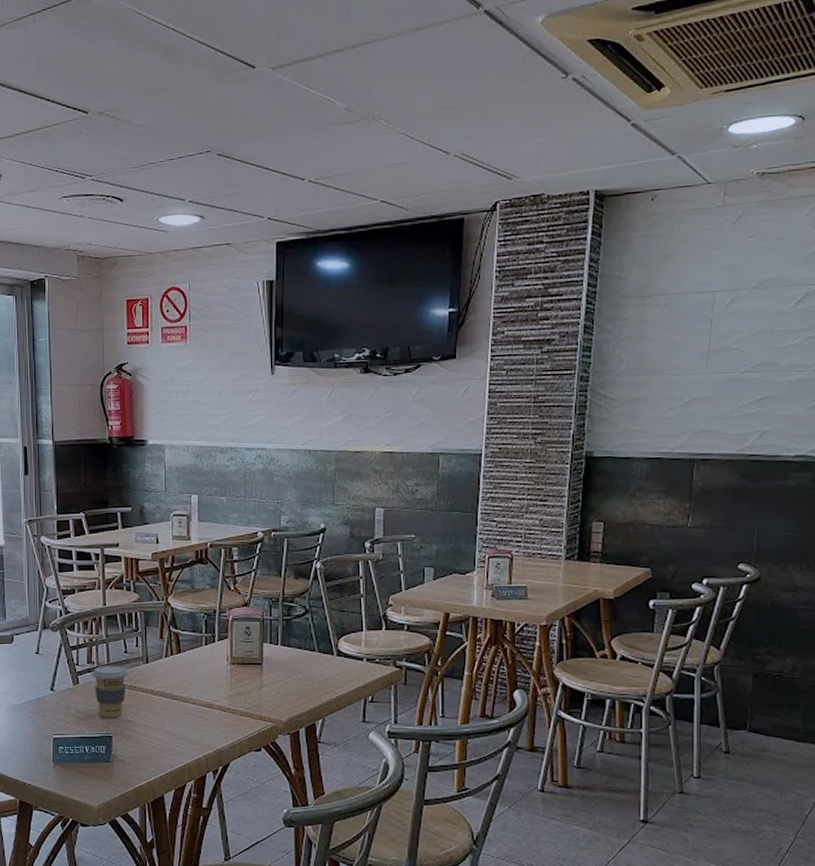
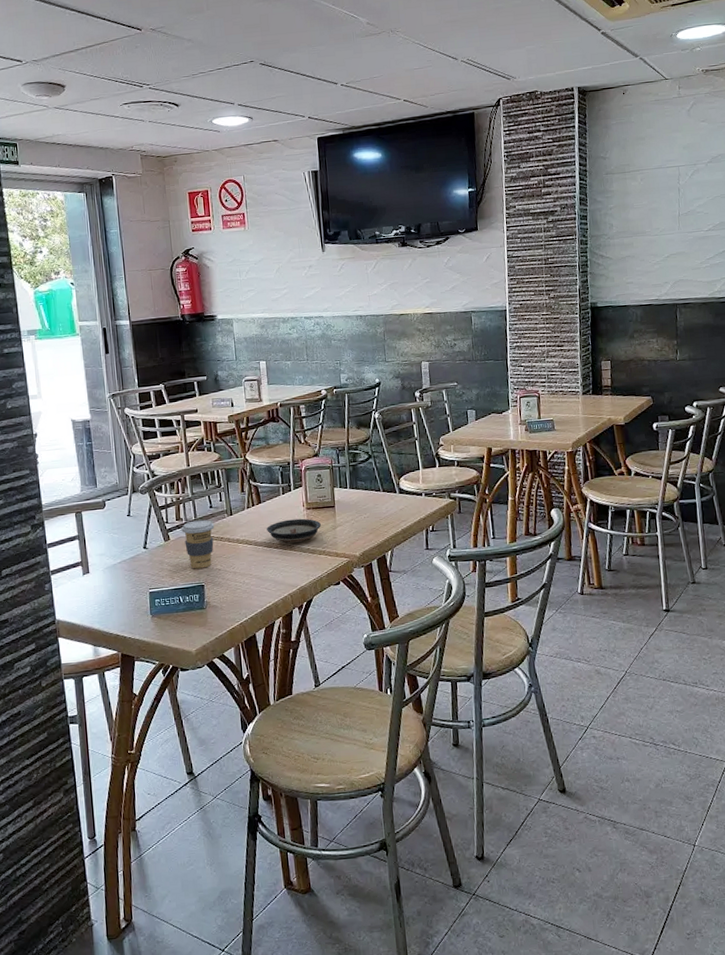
saucer: none [185,674,245,699] -> present [267,518,321,543]

